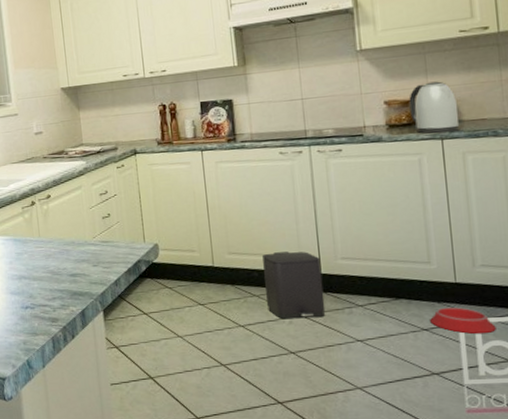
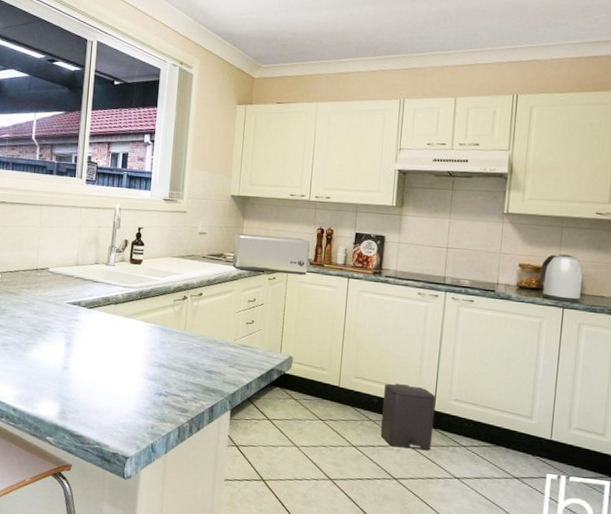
toaster: none [72,118,157,164] -> present [232,233,310,276]
pet bowl: present [430,306,496,334] -> none [522,460,579,491]

